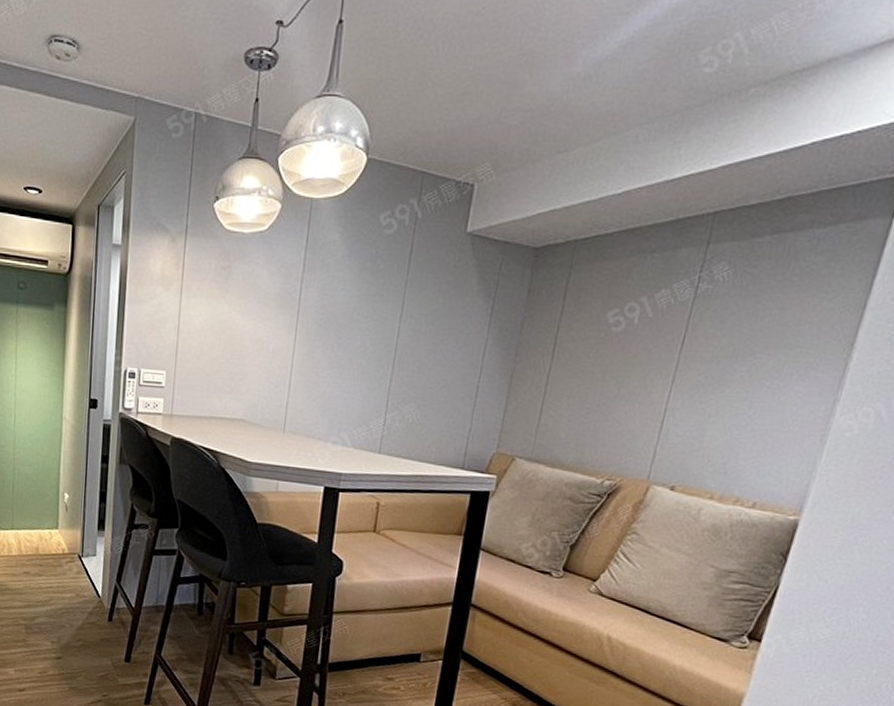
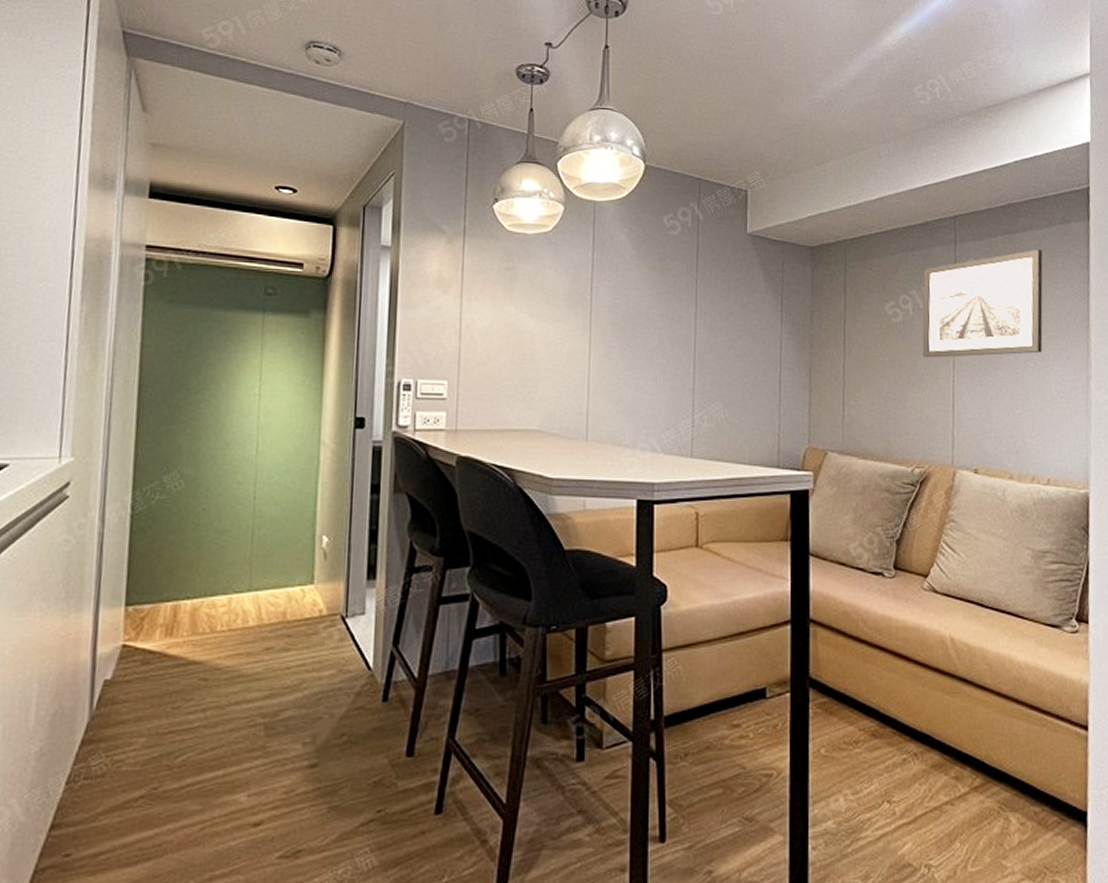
wall art: none [639,251,818,371] -> present [922,248,1043,358]

